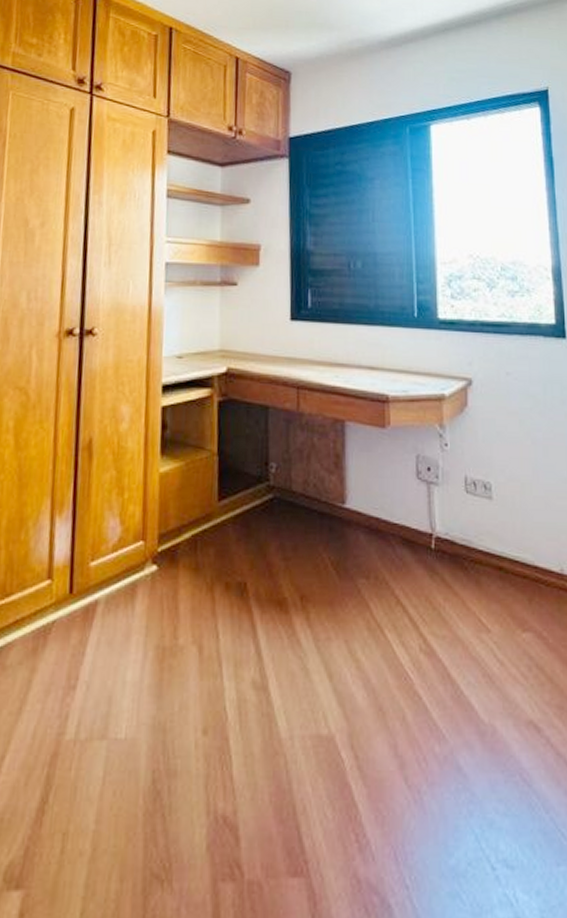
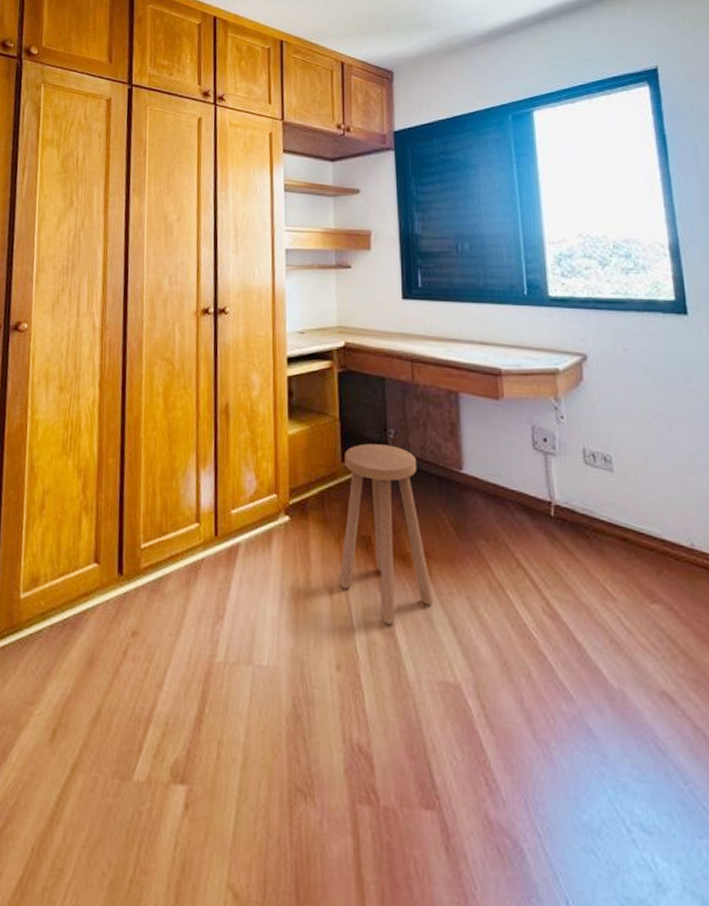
stool: none [211,479,310,678] -> present [340,443,433,625]

